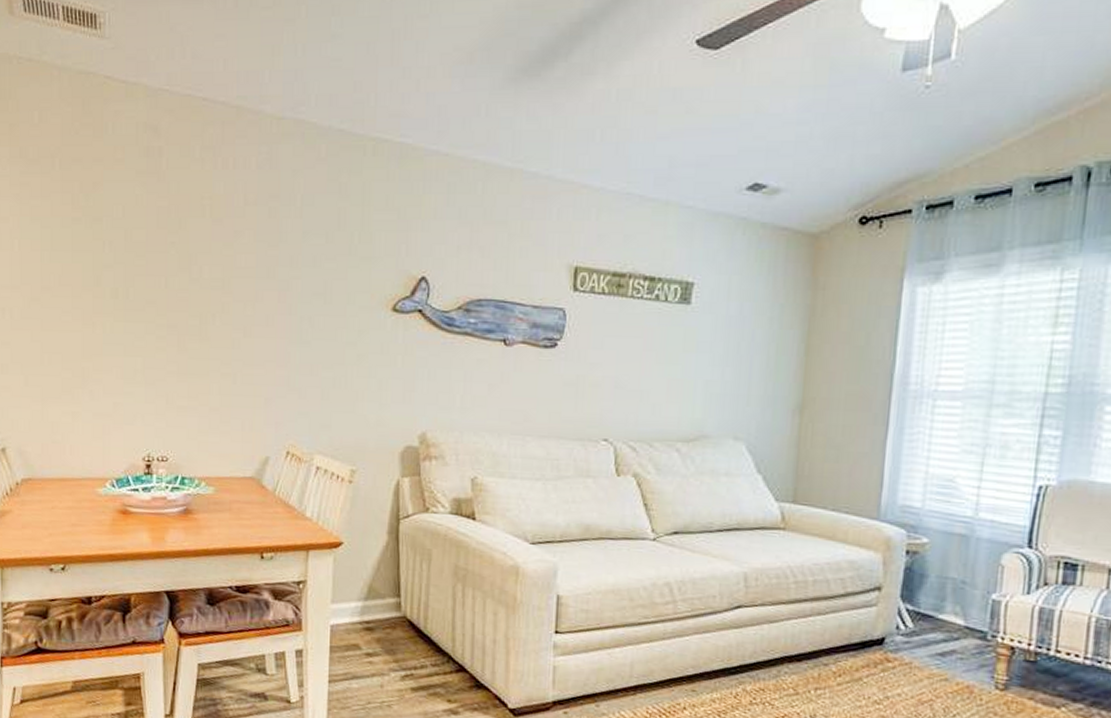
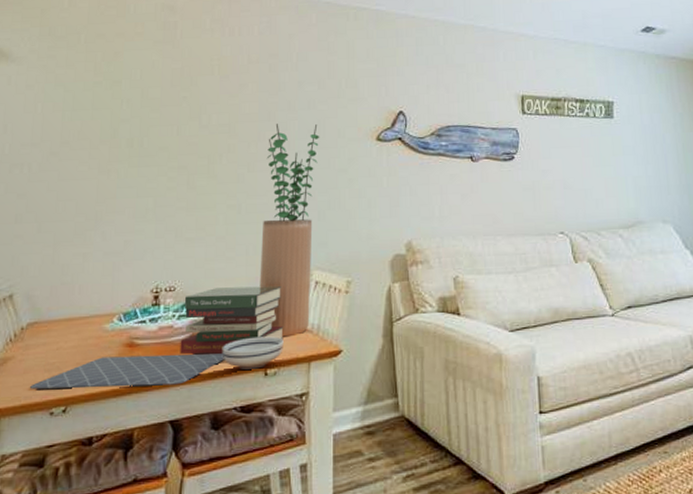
placemat: none [28,521,219,557] -> present [29,353,224,390]
books: none [174,462,281,531] -> present [180,285,284,355]
bowl: none [216,518,281,551] -> present [222,336,284,370]
vase: none [256,282,326,522] -> present [259,124,320,337]

